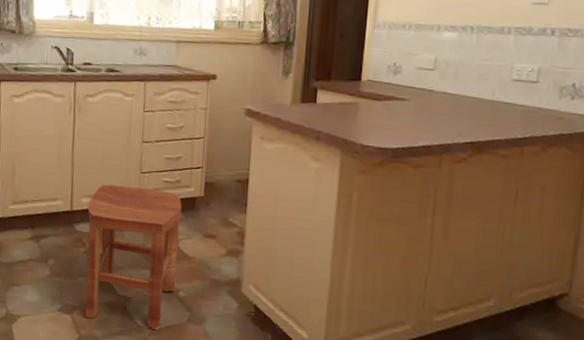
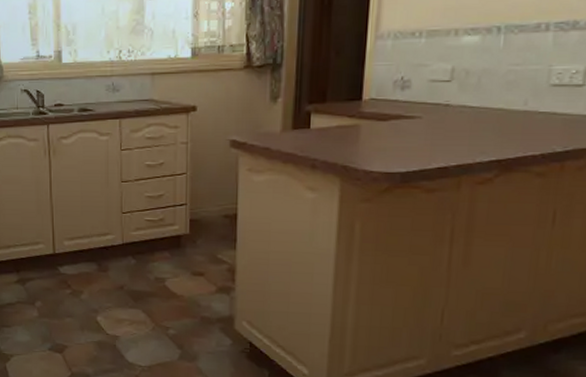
stool: present [84,184,182,331] -> none [70,226,166,368]

